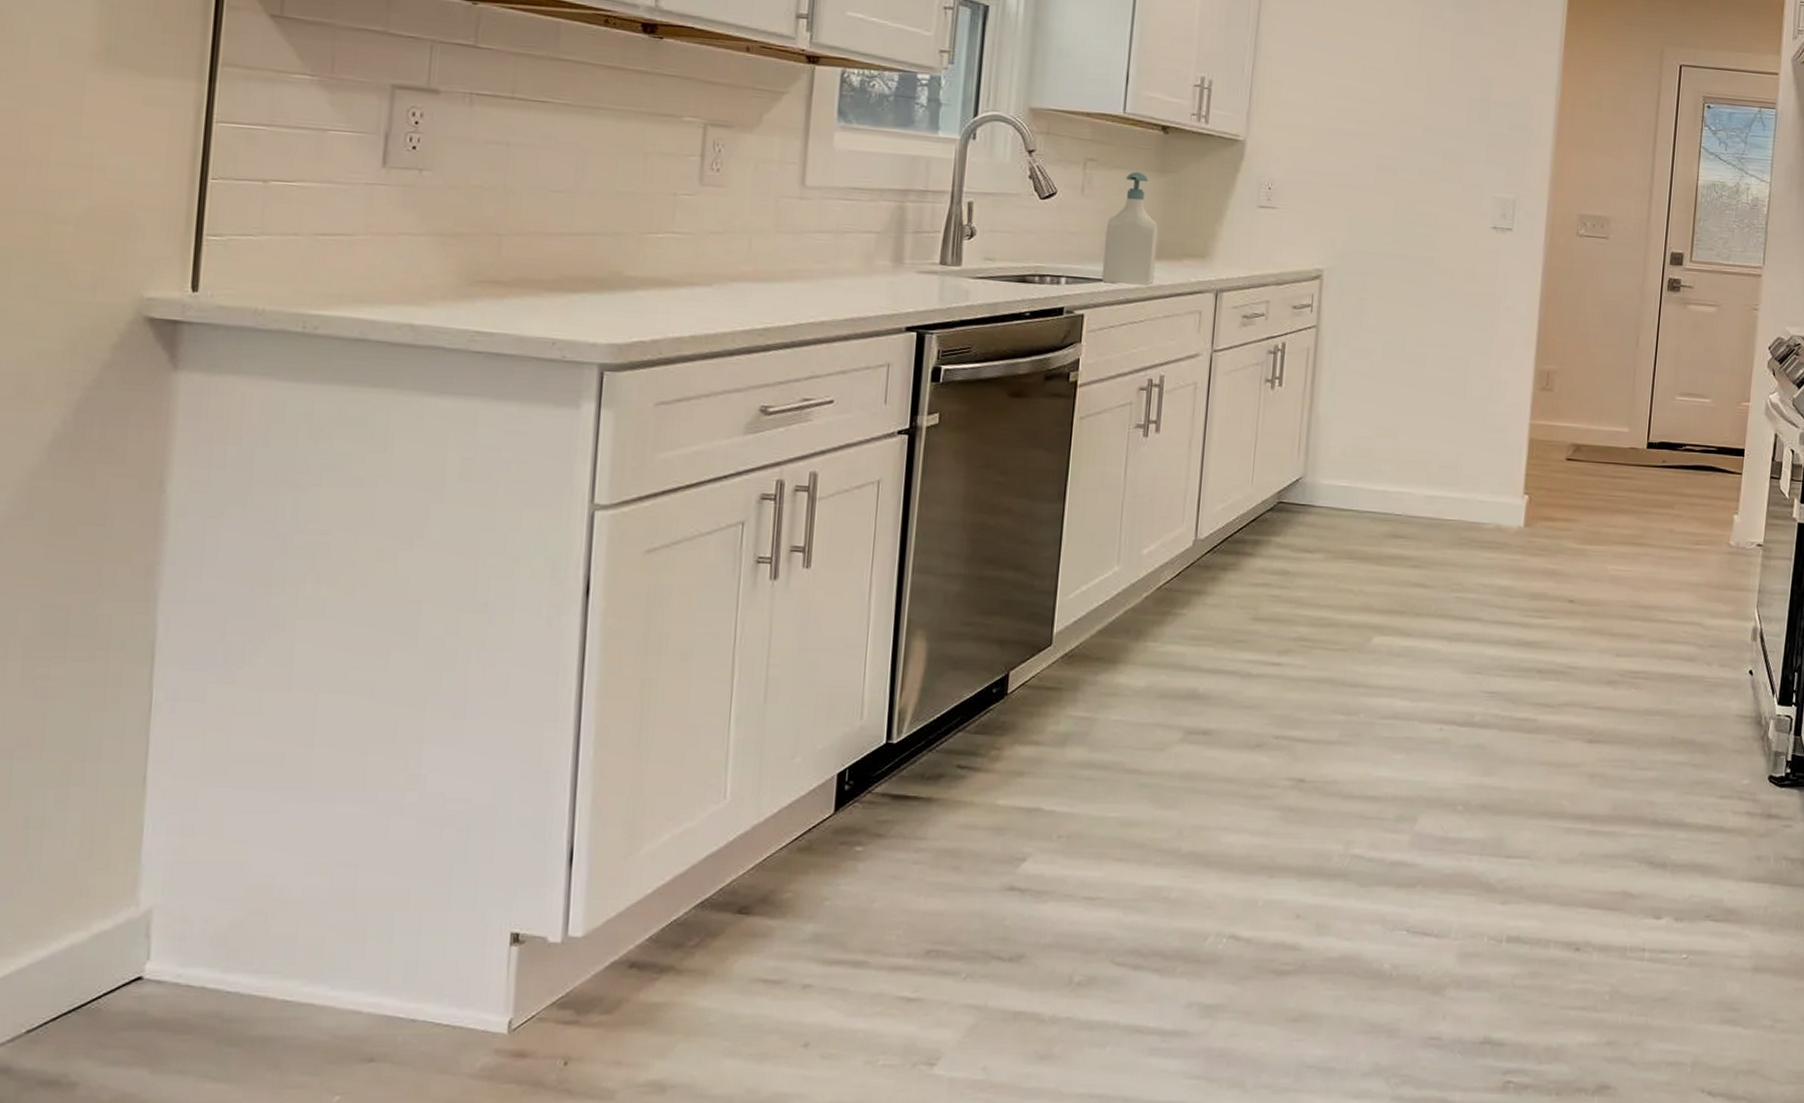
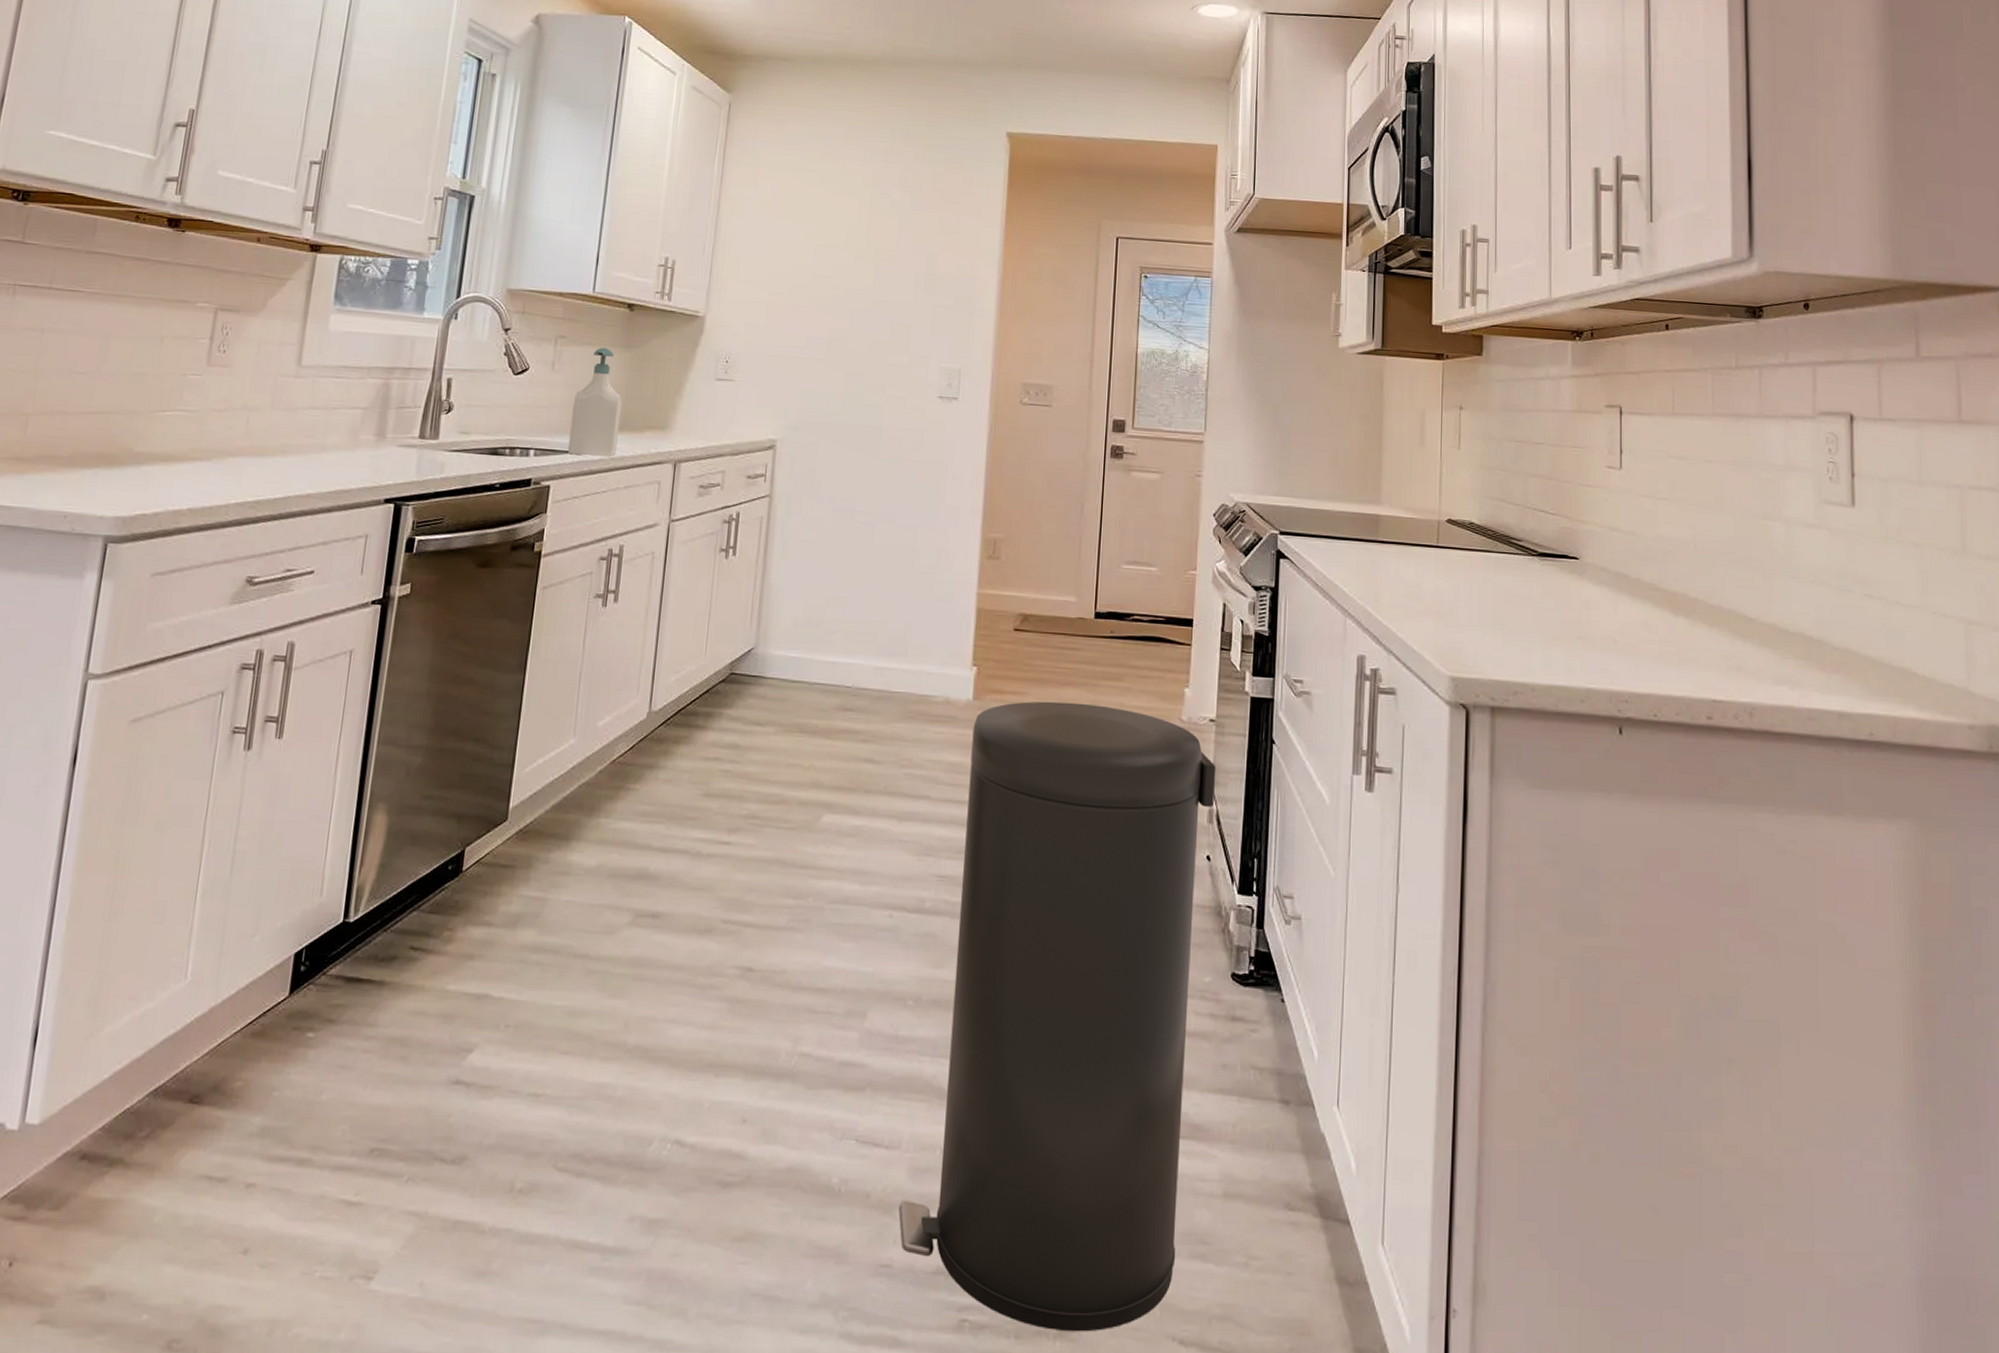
pedal bin: none [1447,527,1762,1088] -> present [898,701,1217,1332]

